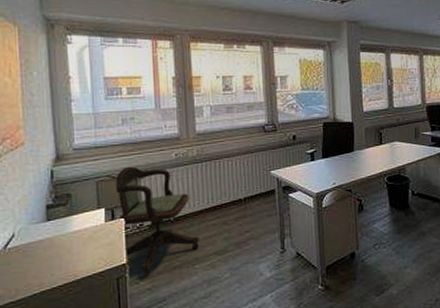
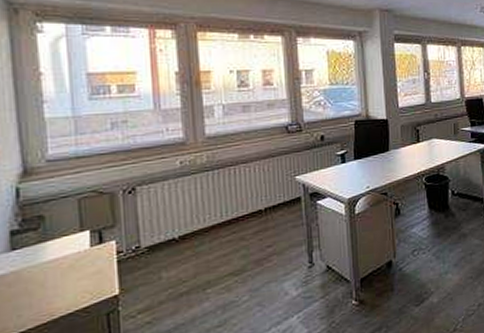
office chair: present [115,166,200,276] -> none [103,178,212,307]

